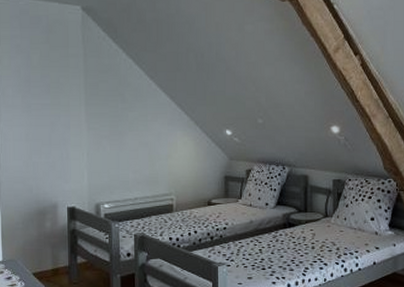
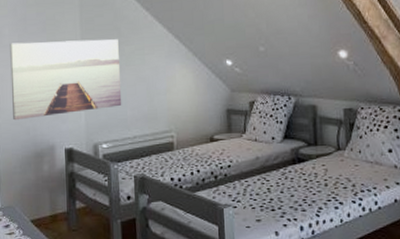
wall art: none [13,103,124,179] -> present [10,39,122,121]

